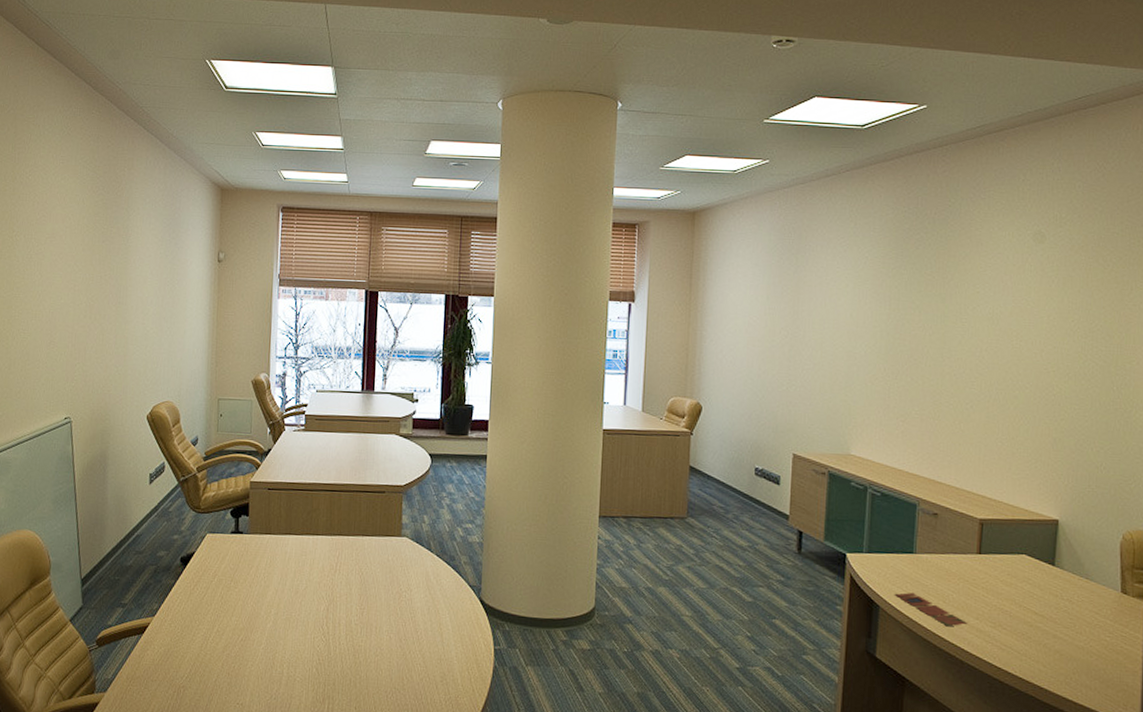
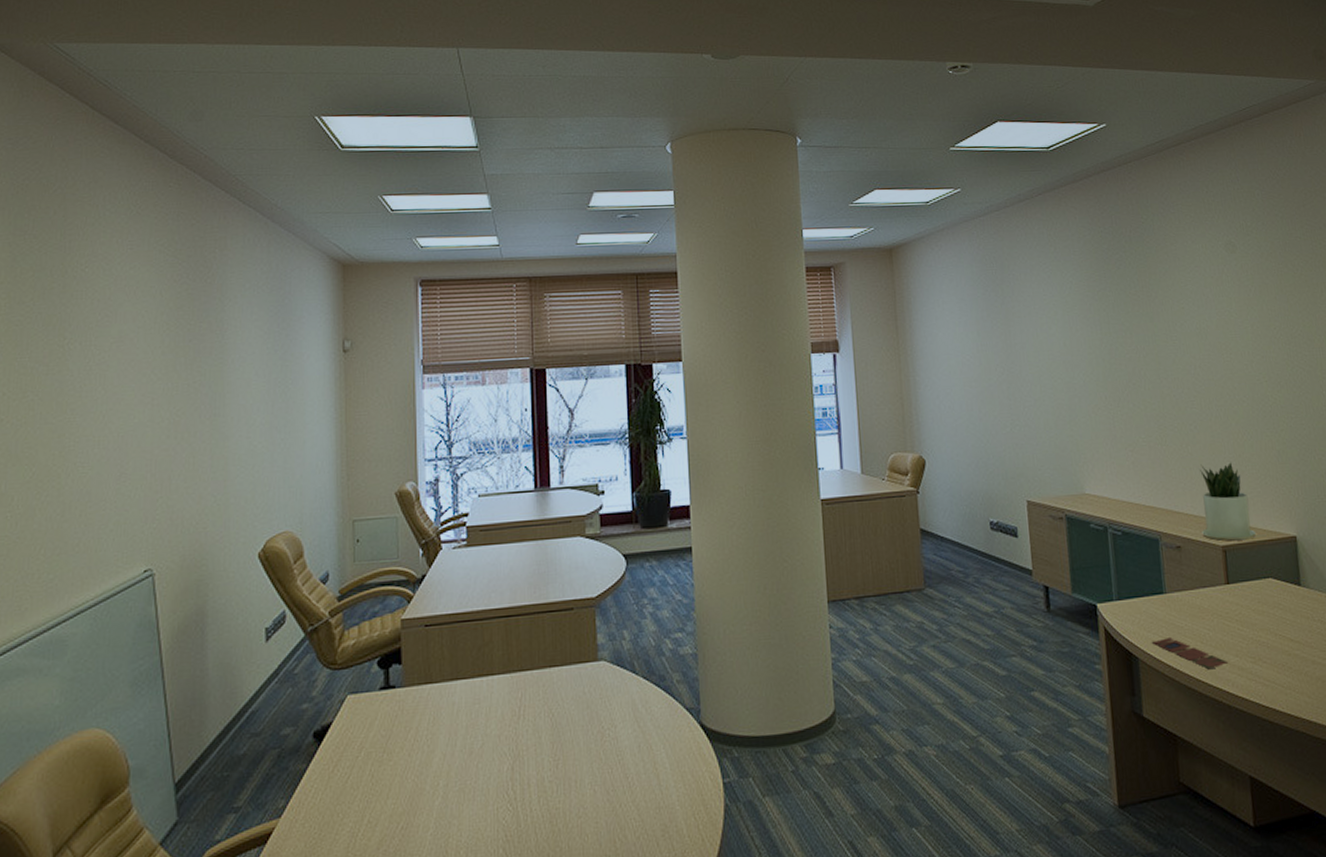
planter: none [960,441,1018,517] -> present [1198,462,1257,541]

